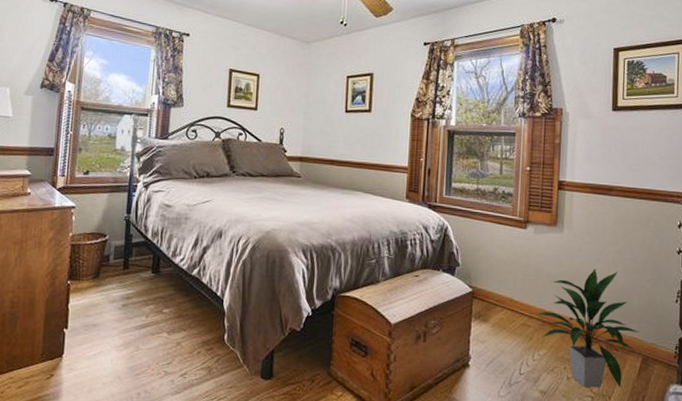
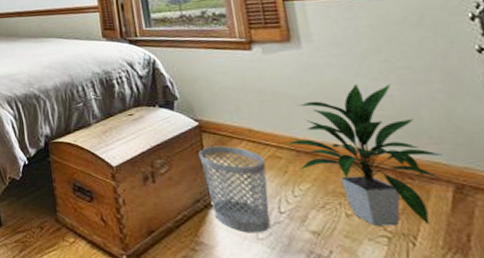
wastebasket: none [467,311,517,391] -> present [198,146,270,233]

